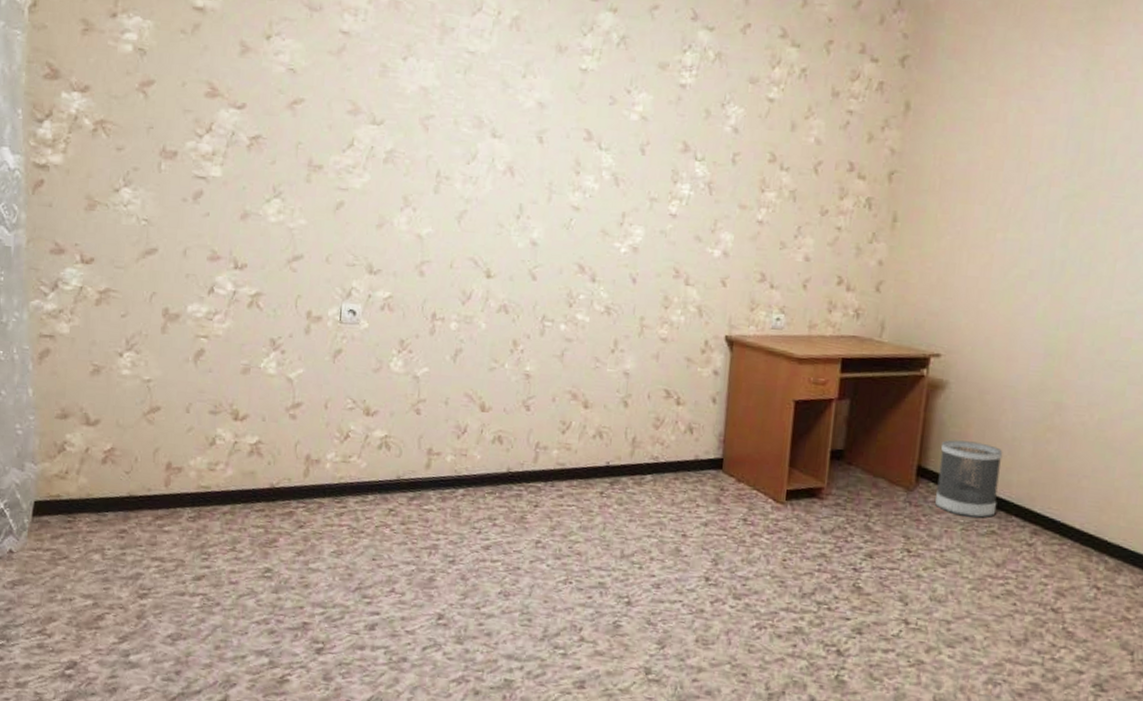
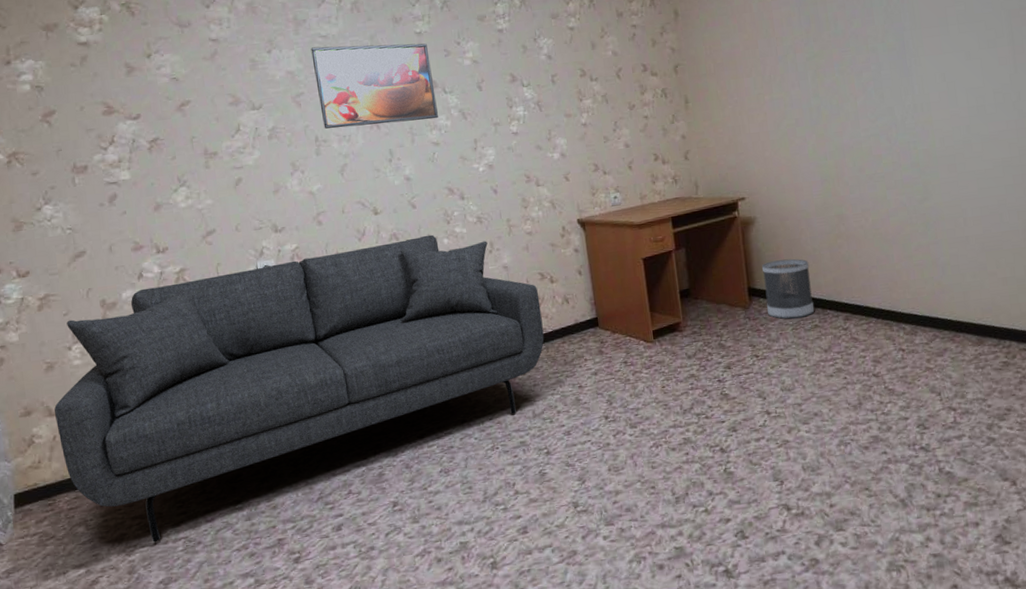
sofa: none [92,305,659,591] -> present [54,234,544,543]
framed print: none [449,63,591,178] -> present [311,43,438,129]

